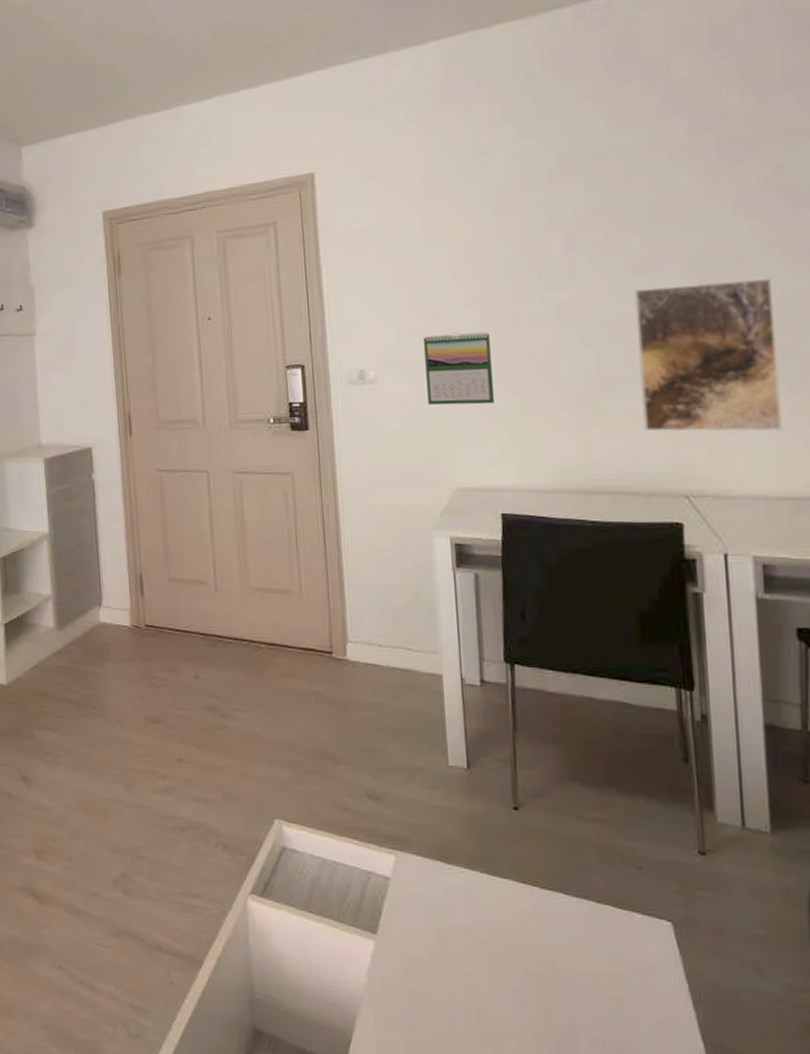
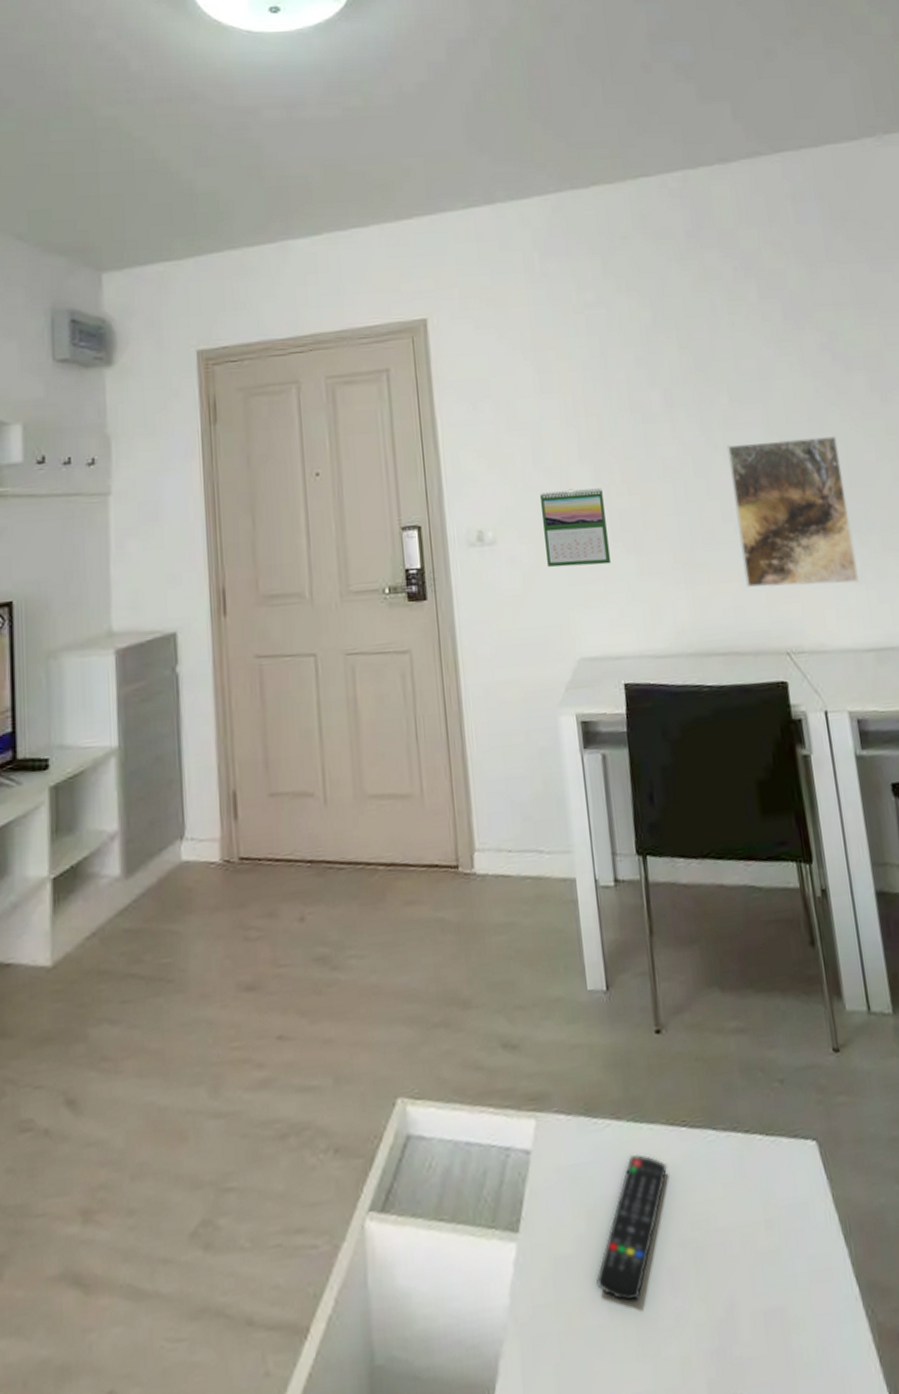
remote control: none [445,899,518,1005] -> present [596,1154,668,1302]

